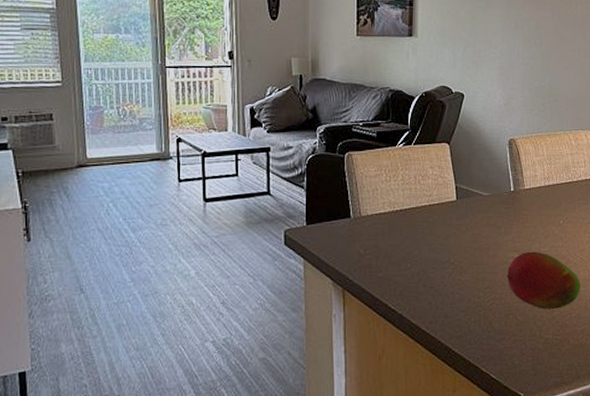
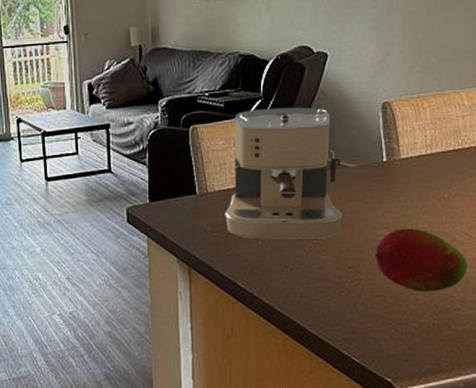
coffee maker: none [377,139,479,262] -> present [225,107,343,239]

